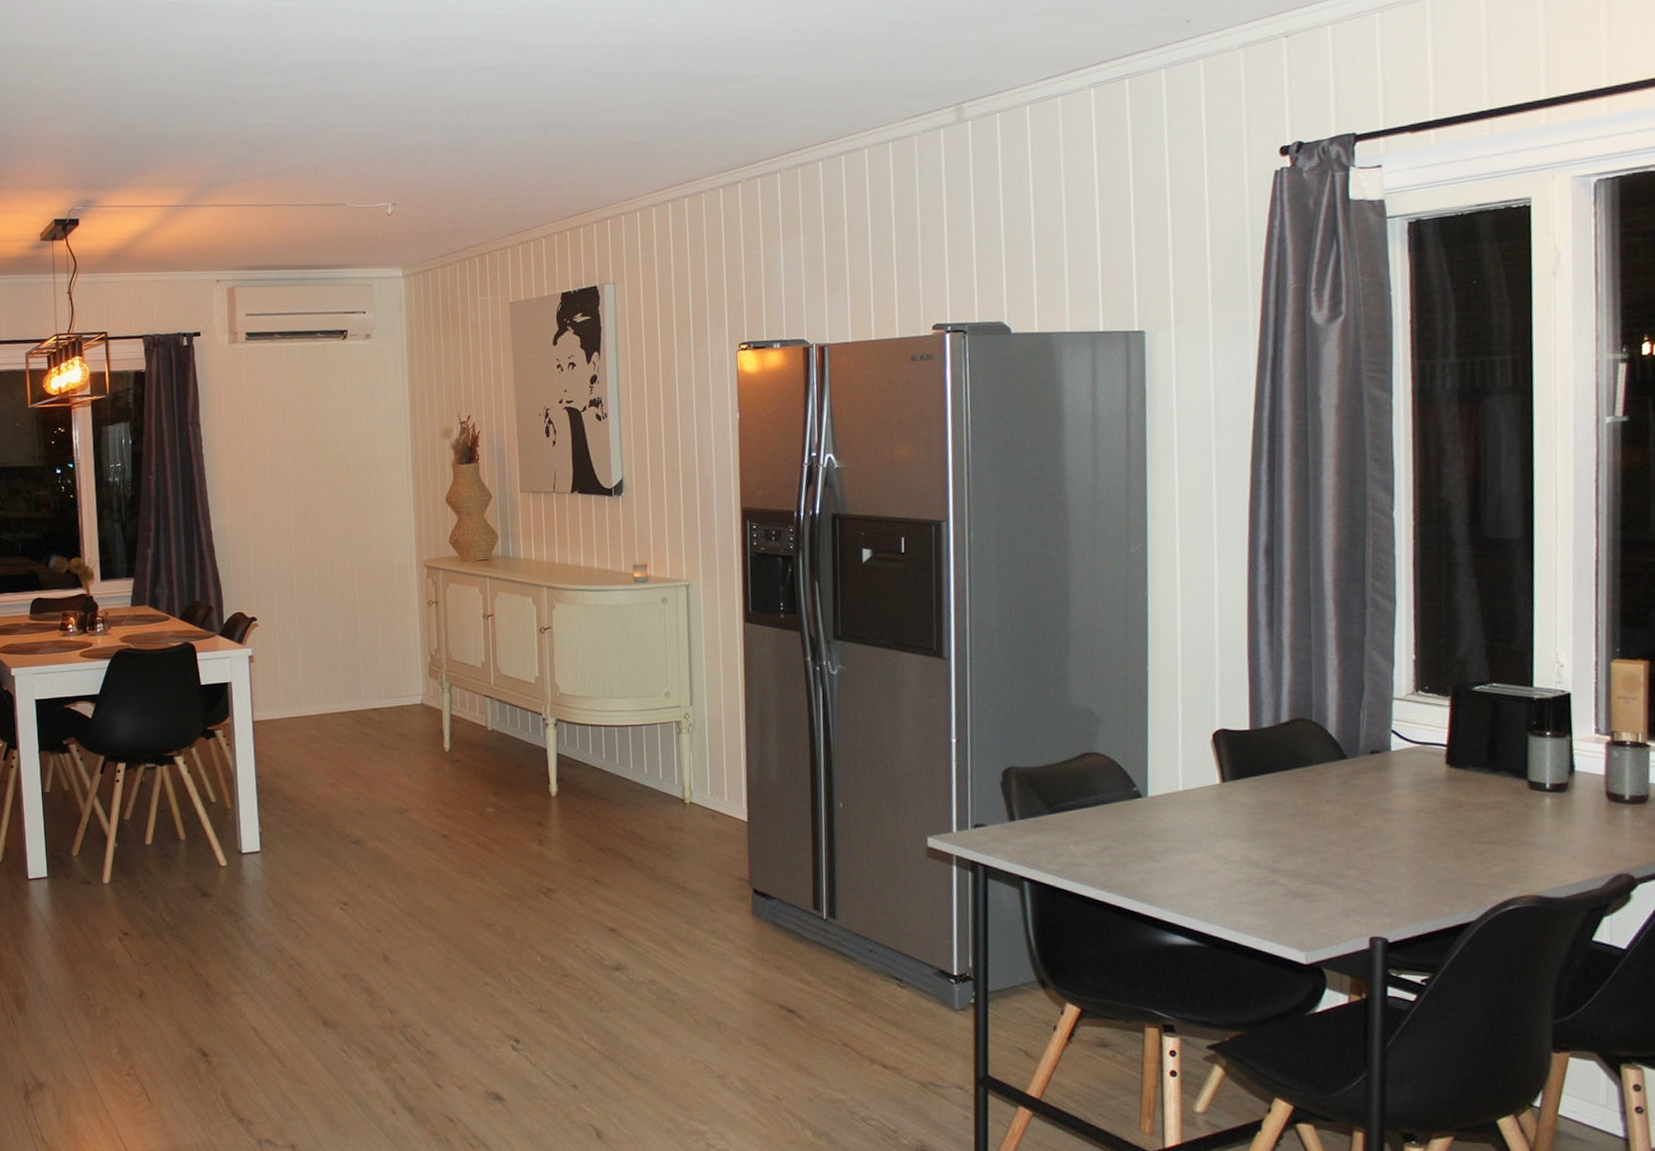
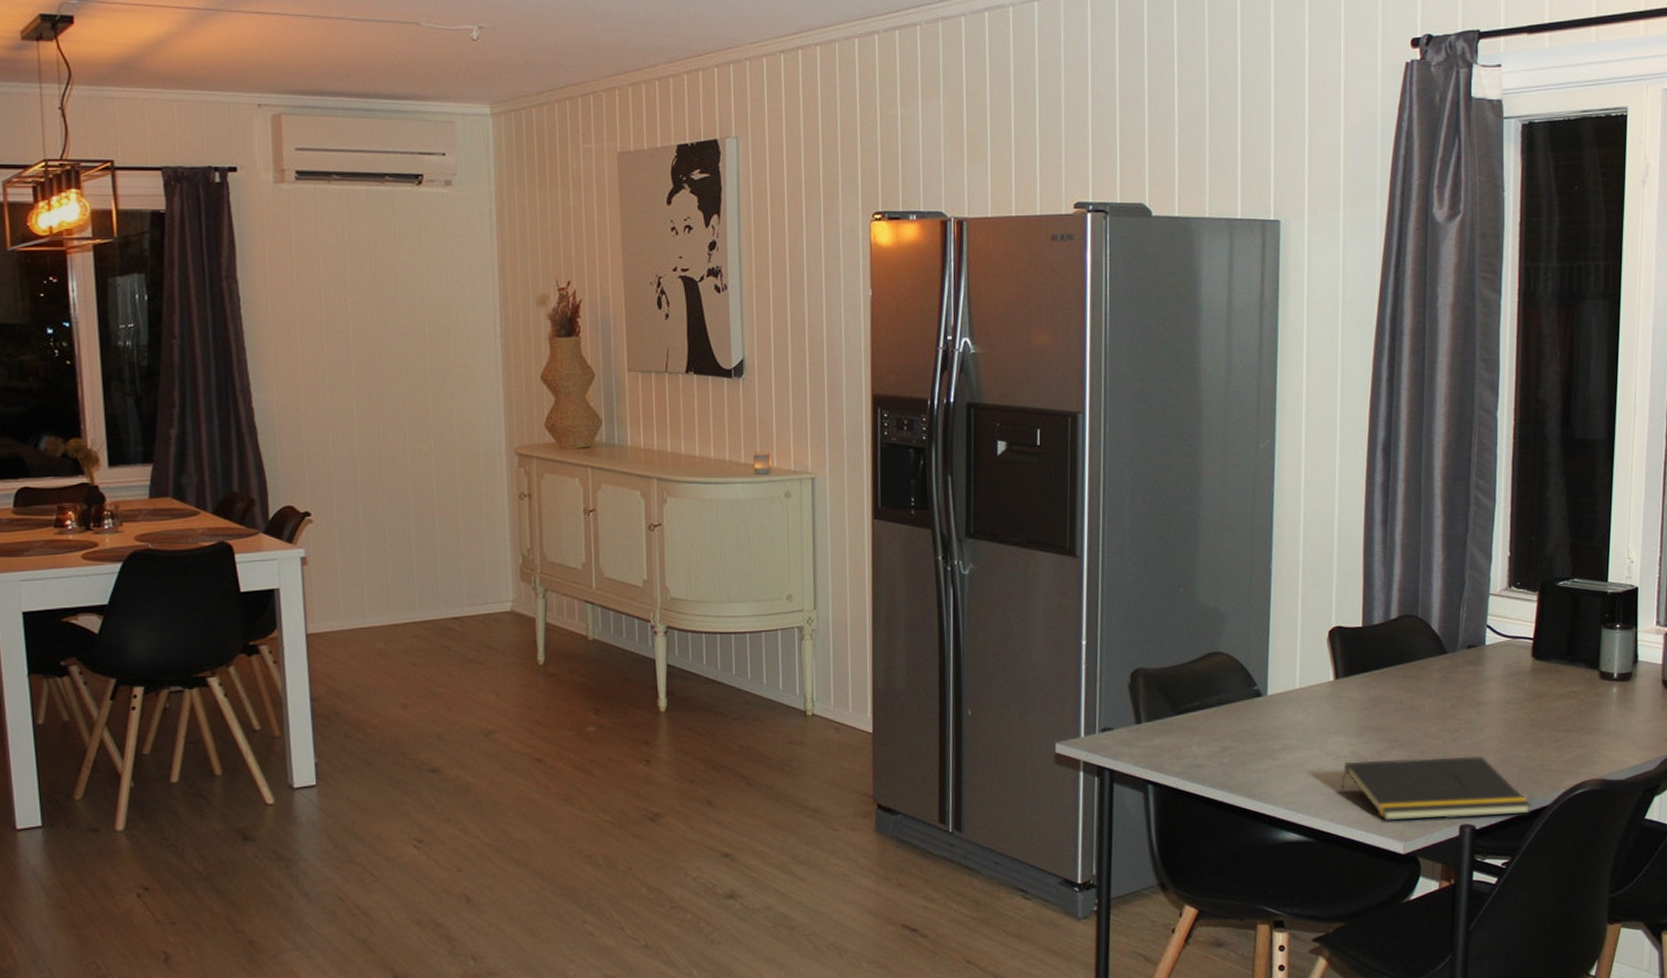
notepad: none [1231,865,1453,930] -> present [1340,755,1531,820]

